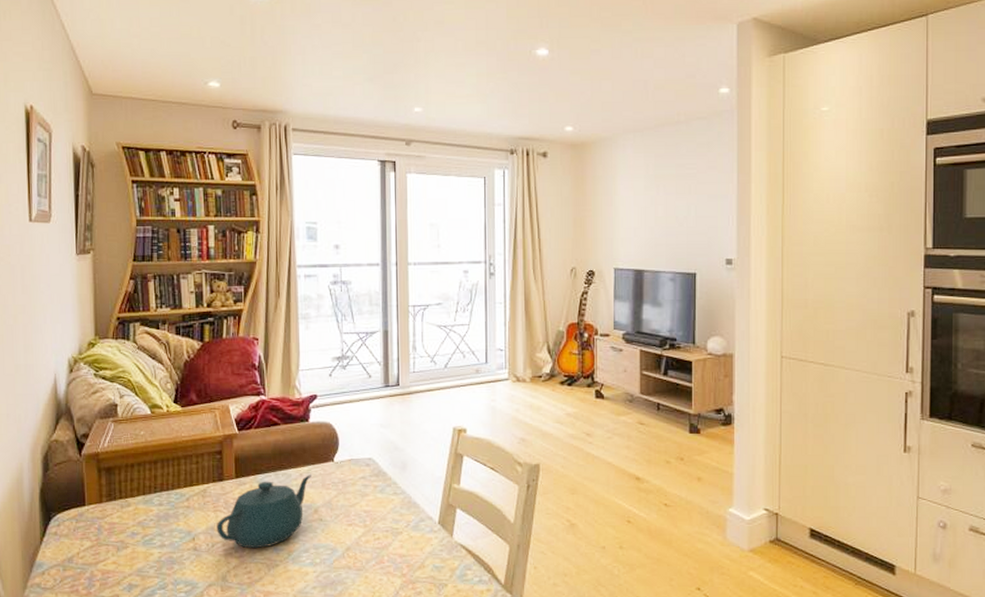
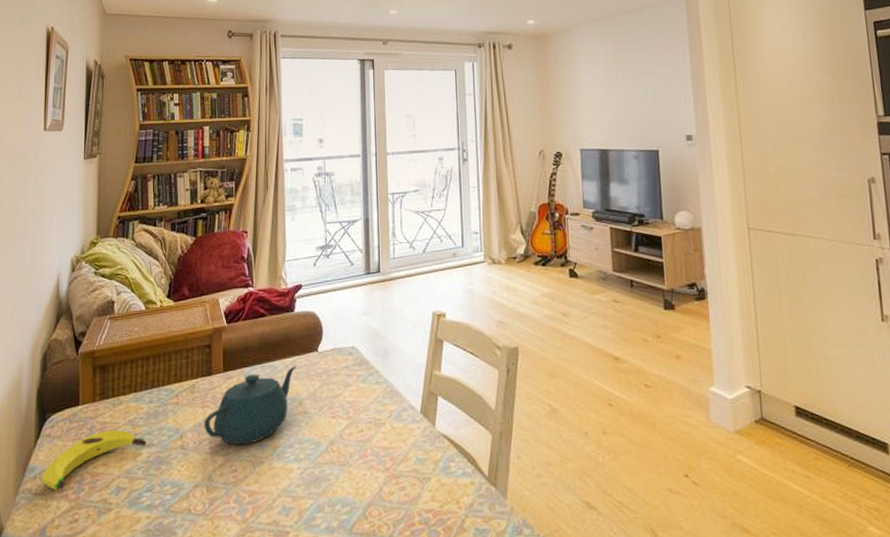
banana: none [51,531,157,585] -> present [42,430,146,490]

